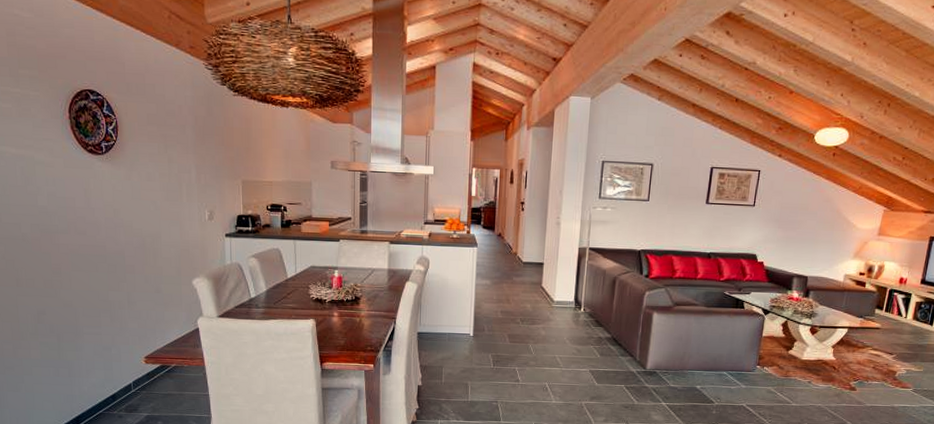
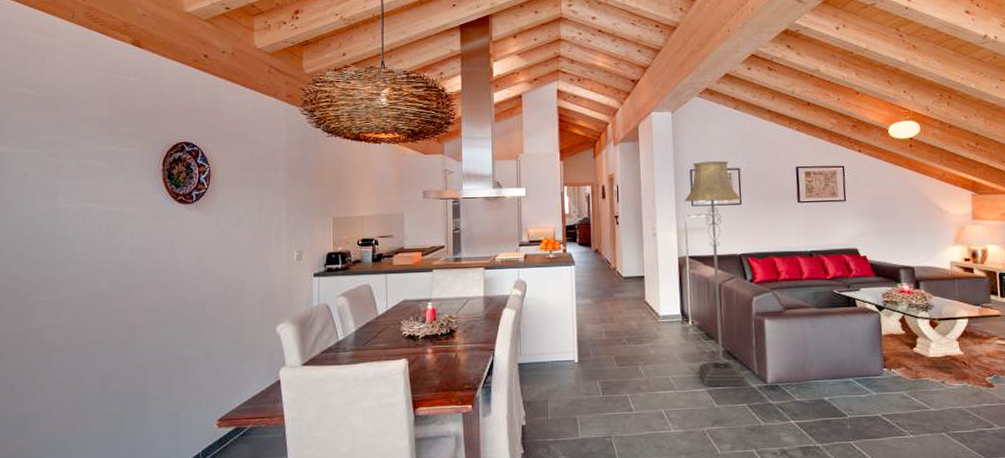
floor lamp: none [585,153,650,370] -> present [684,160,747,387]

